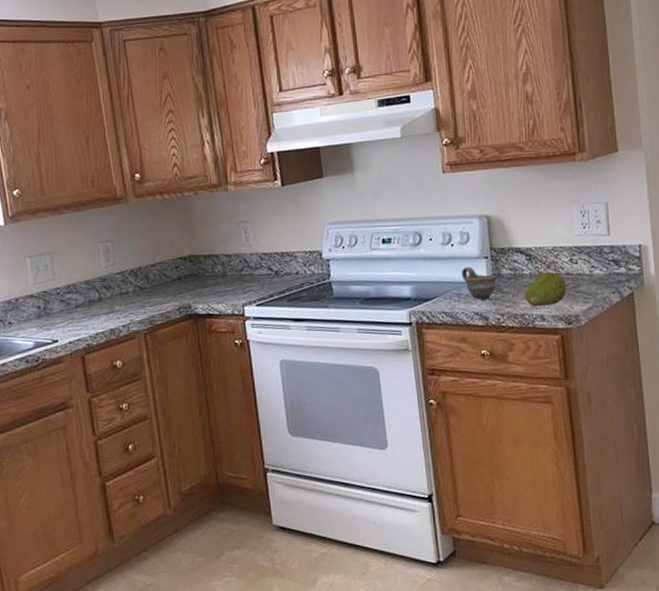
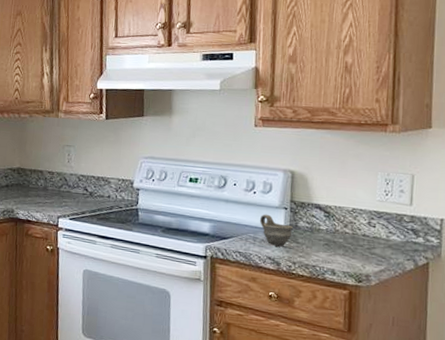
fruit: present [525,272,567,307] -> none [318,231,362,262]

